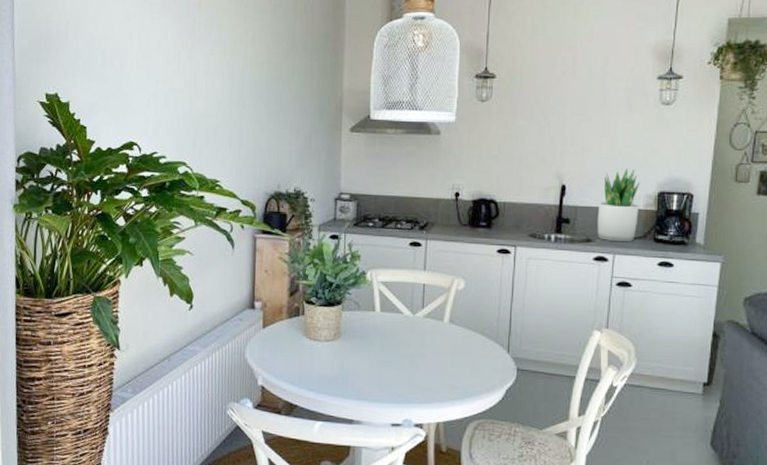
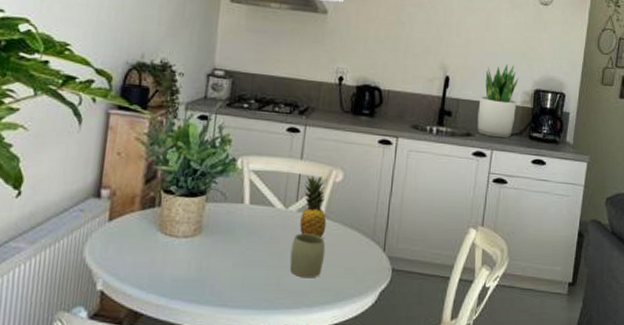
mug: none [420,337,452,377] -> present [289,233,326,278]
fruit: none [427,285,452,340] -> present [299,175,327,237]

